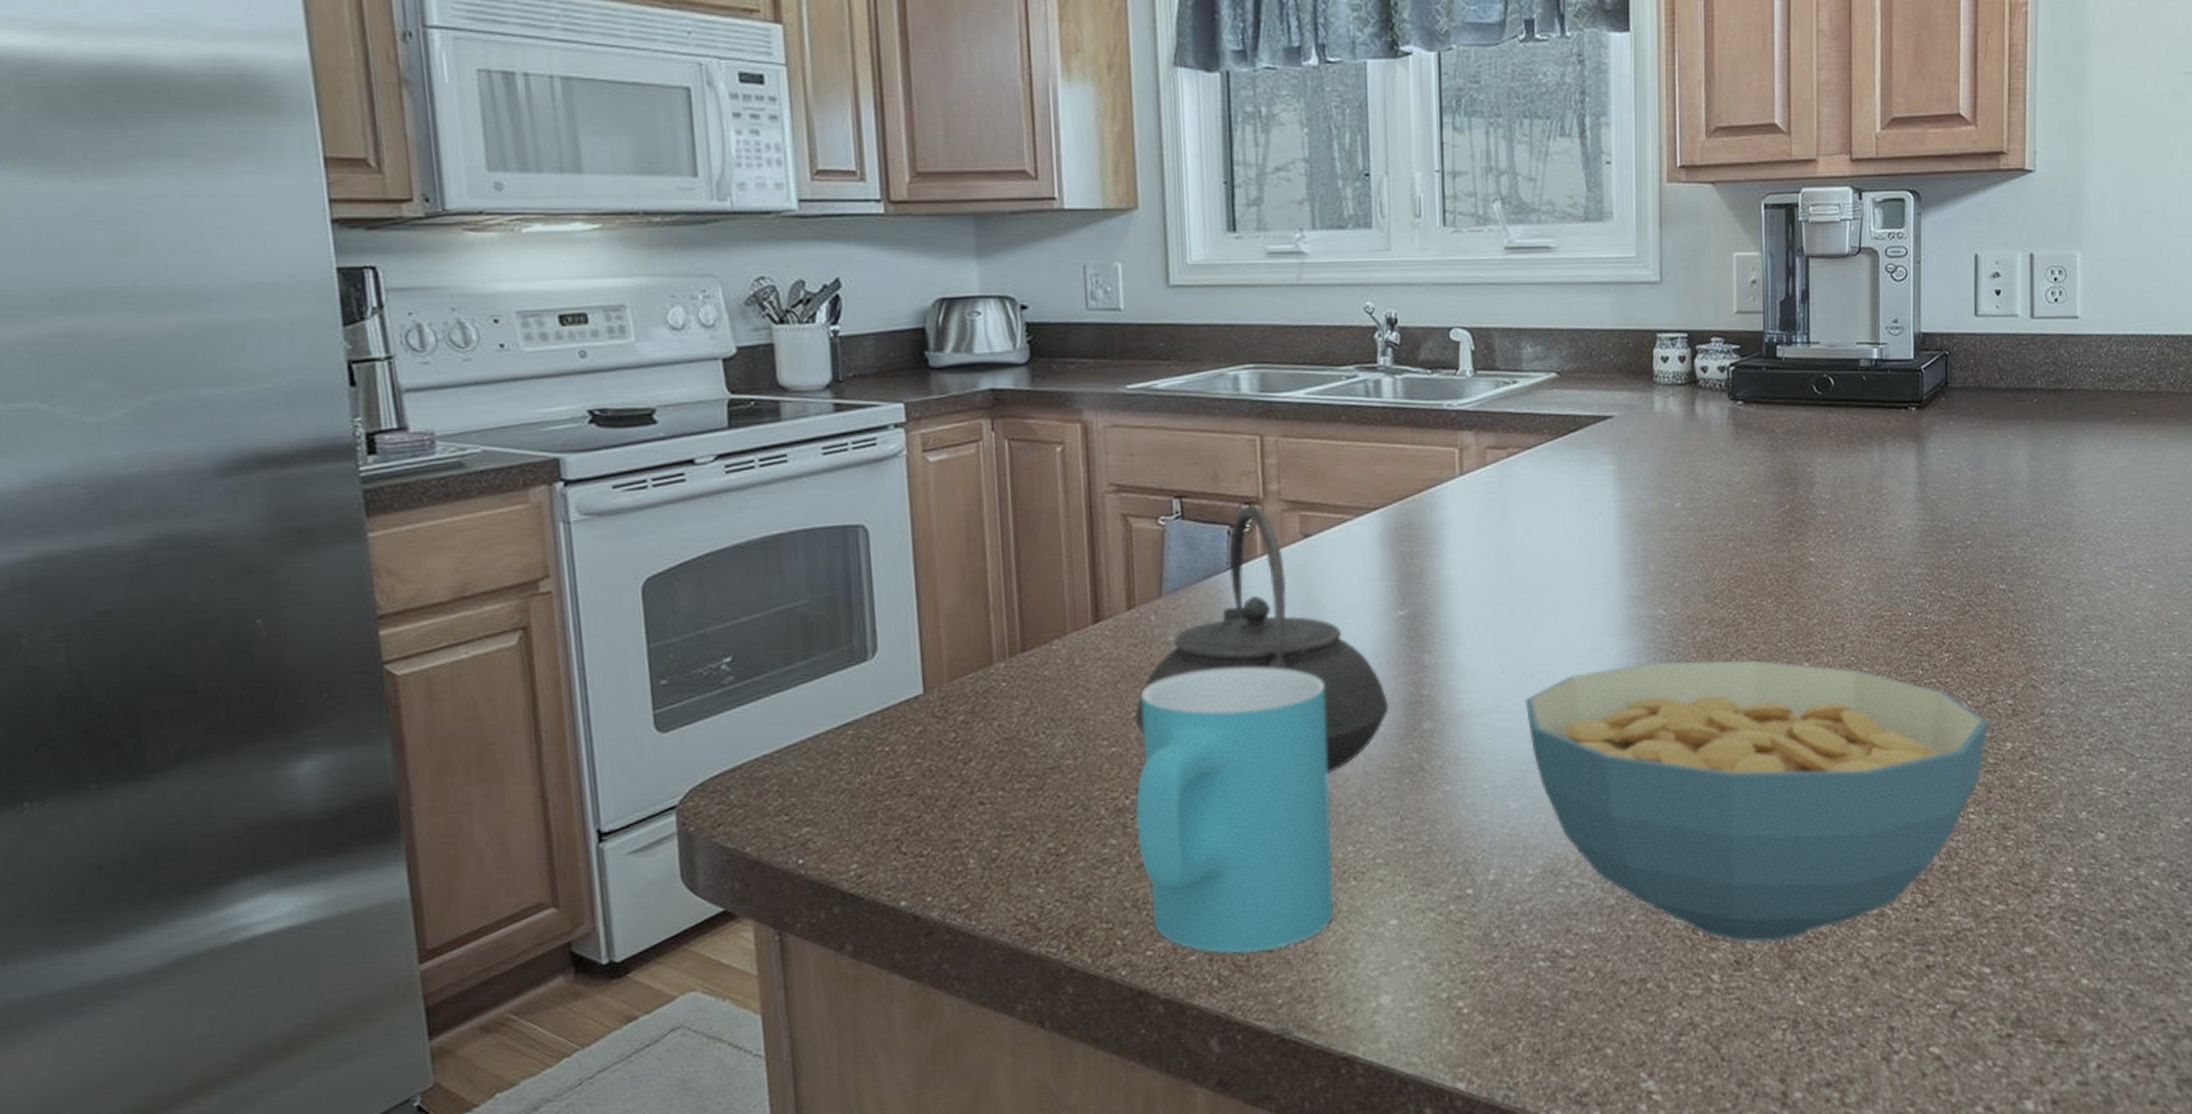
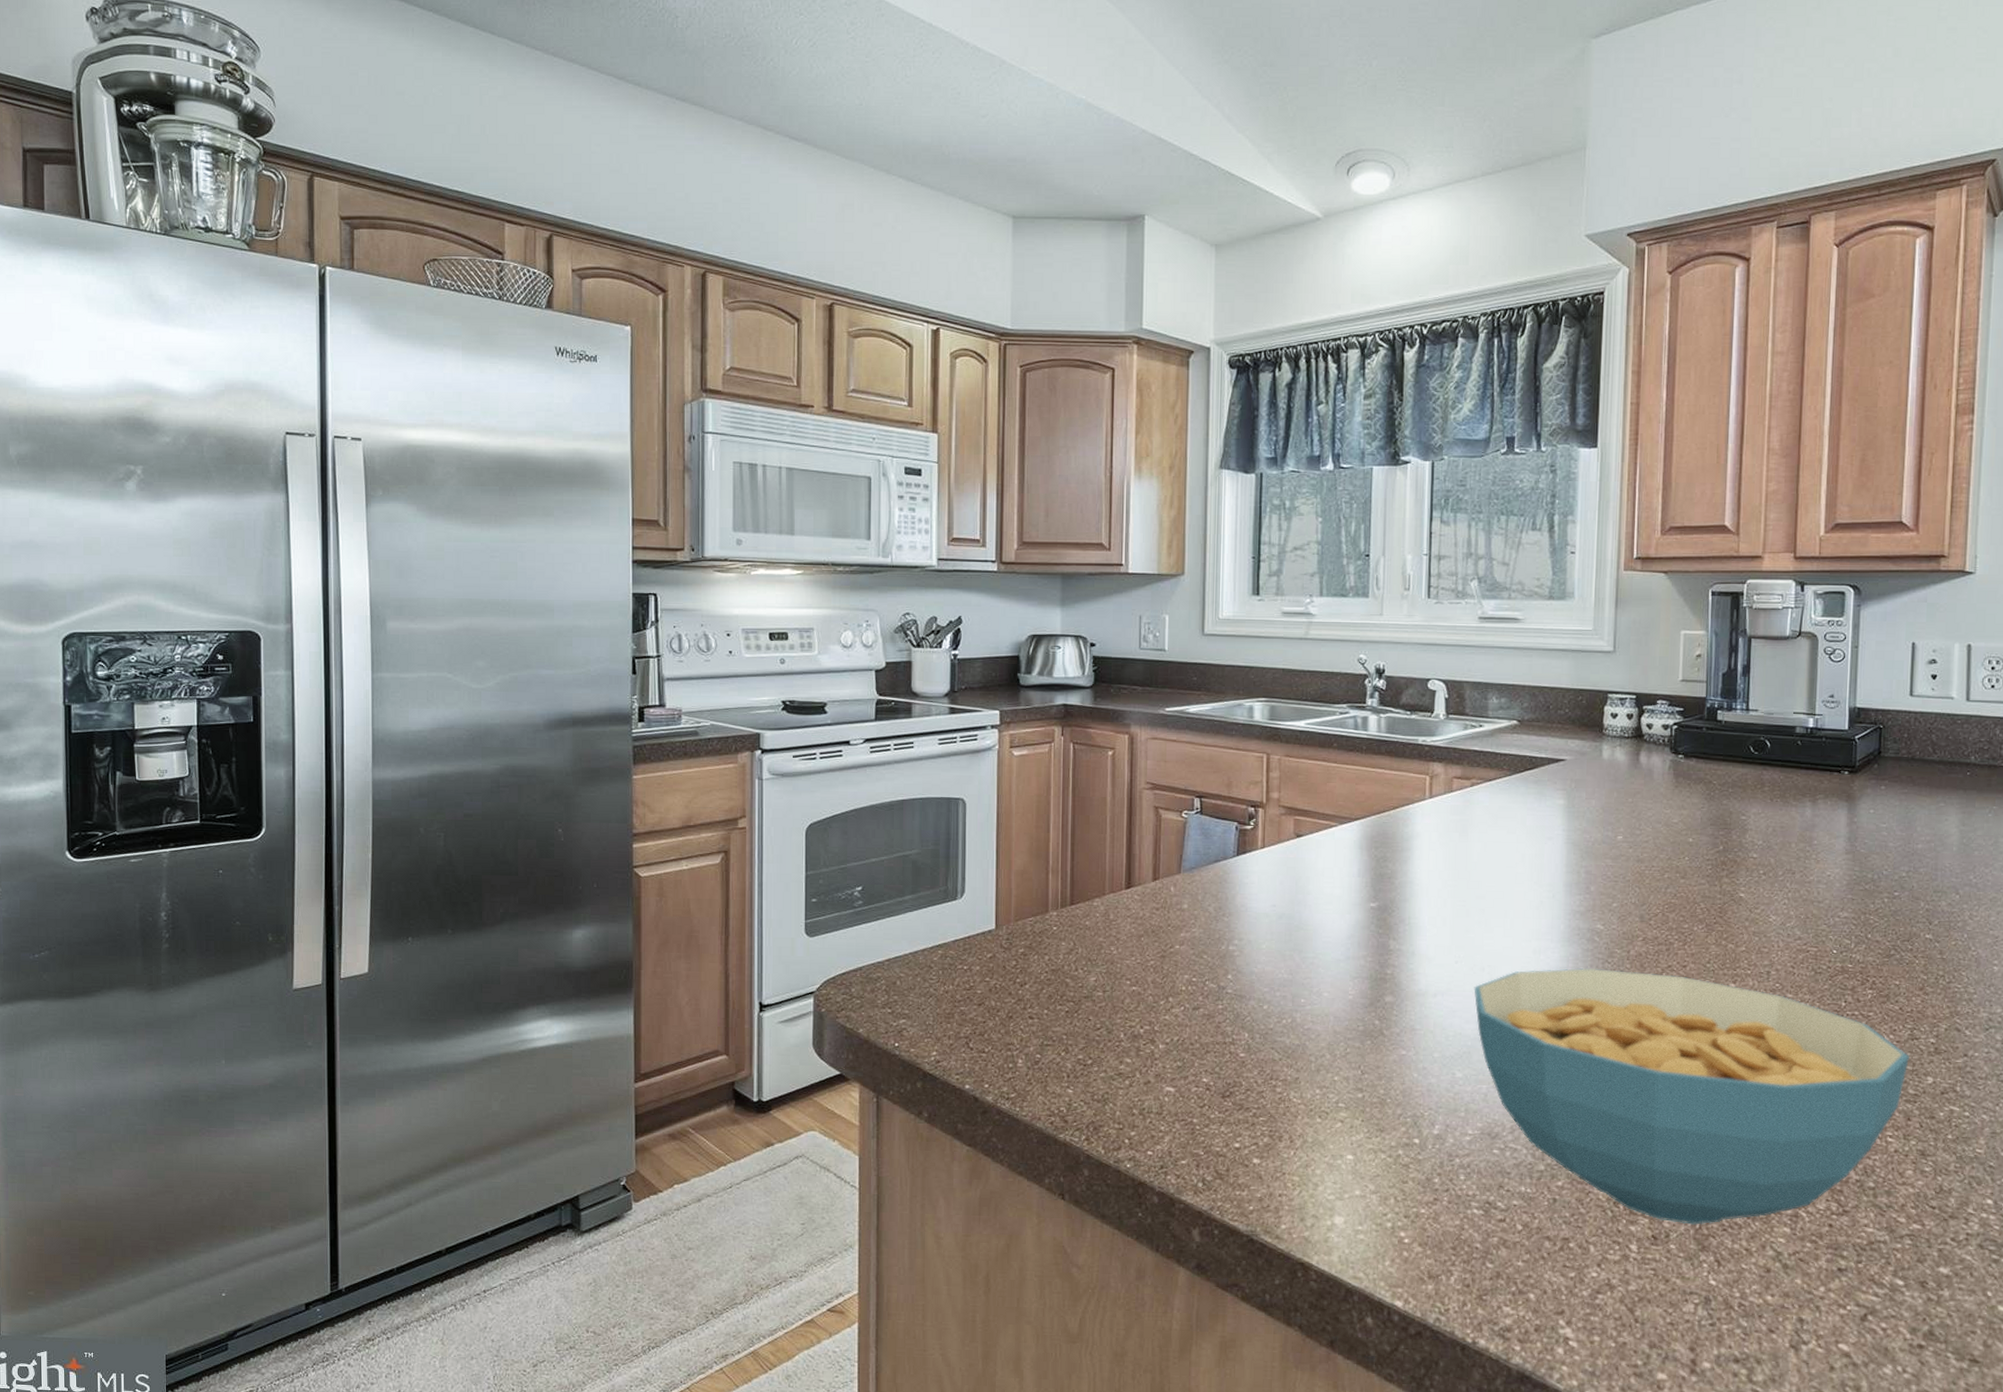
teapot: present [1134,504,1389,774] -> none [1152,807,1358,1028]
cup: present [1135,667,1333,953] -> none [1147,933,1305,1165]

